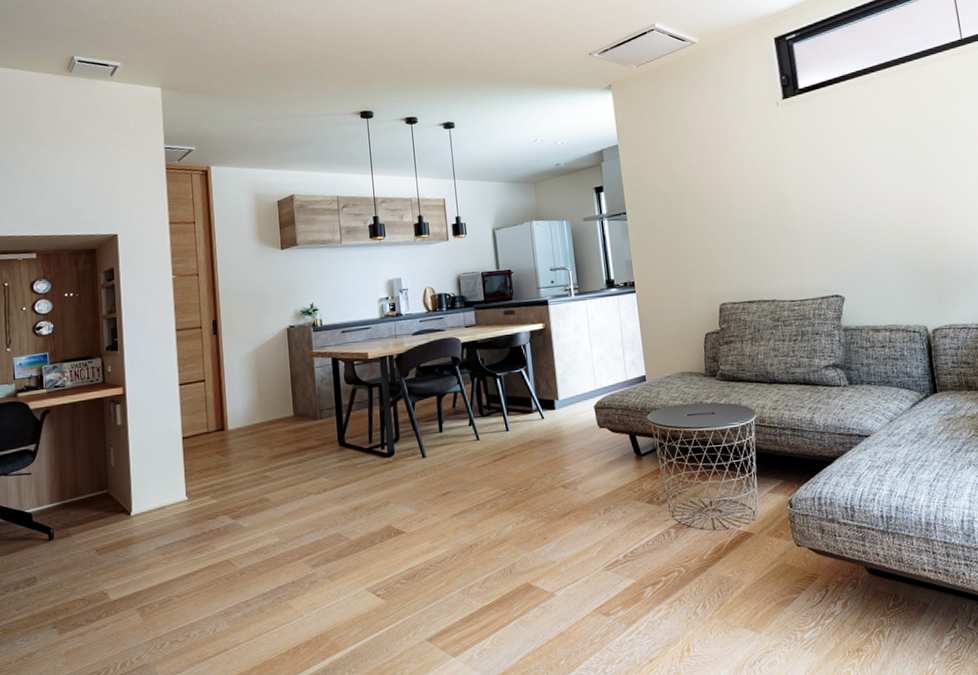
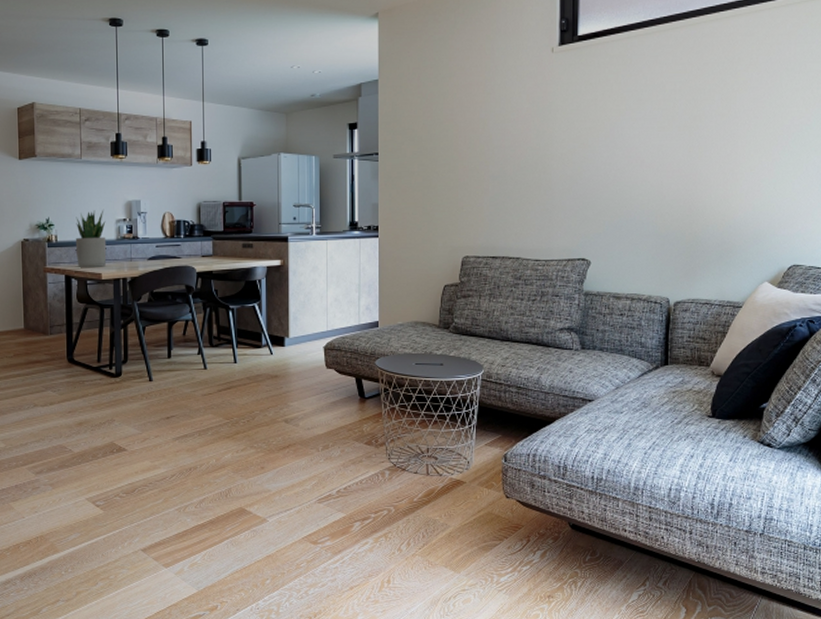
planter: none [339,290,372,349] -> present [75,210,107,267]

